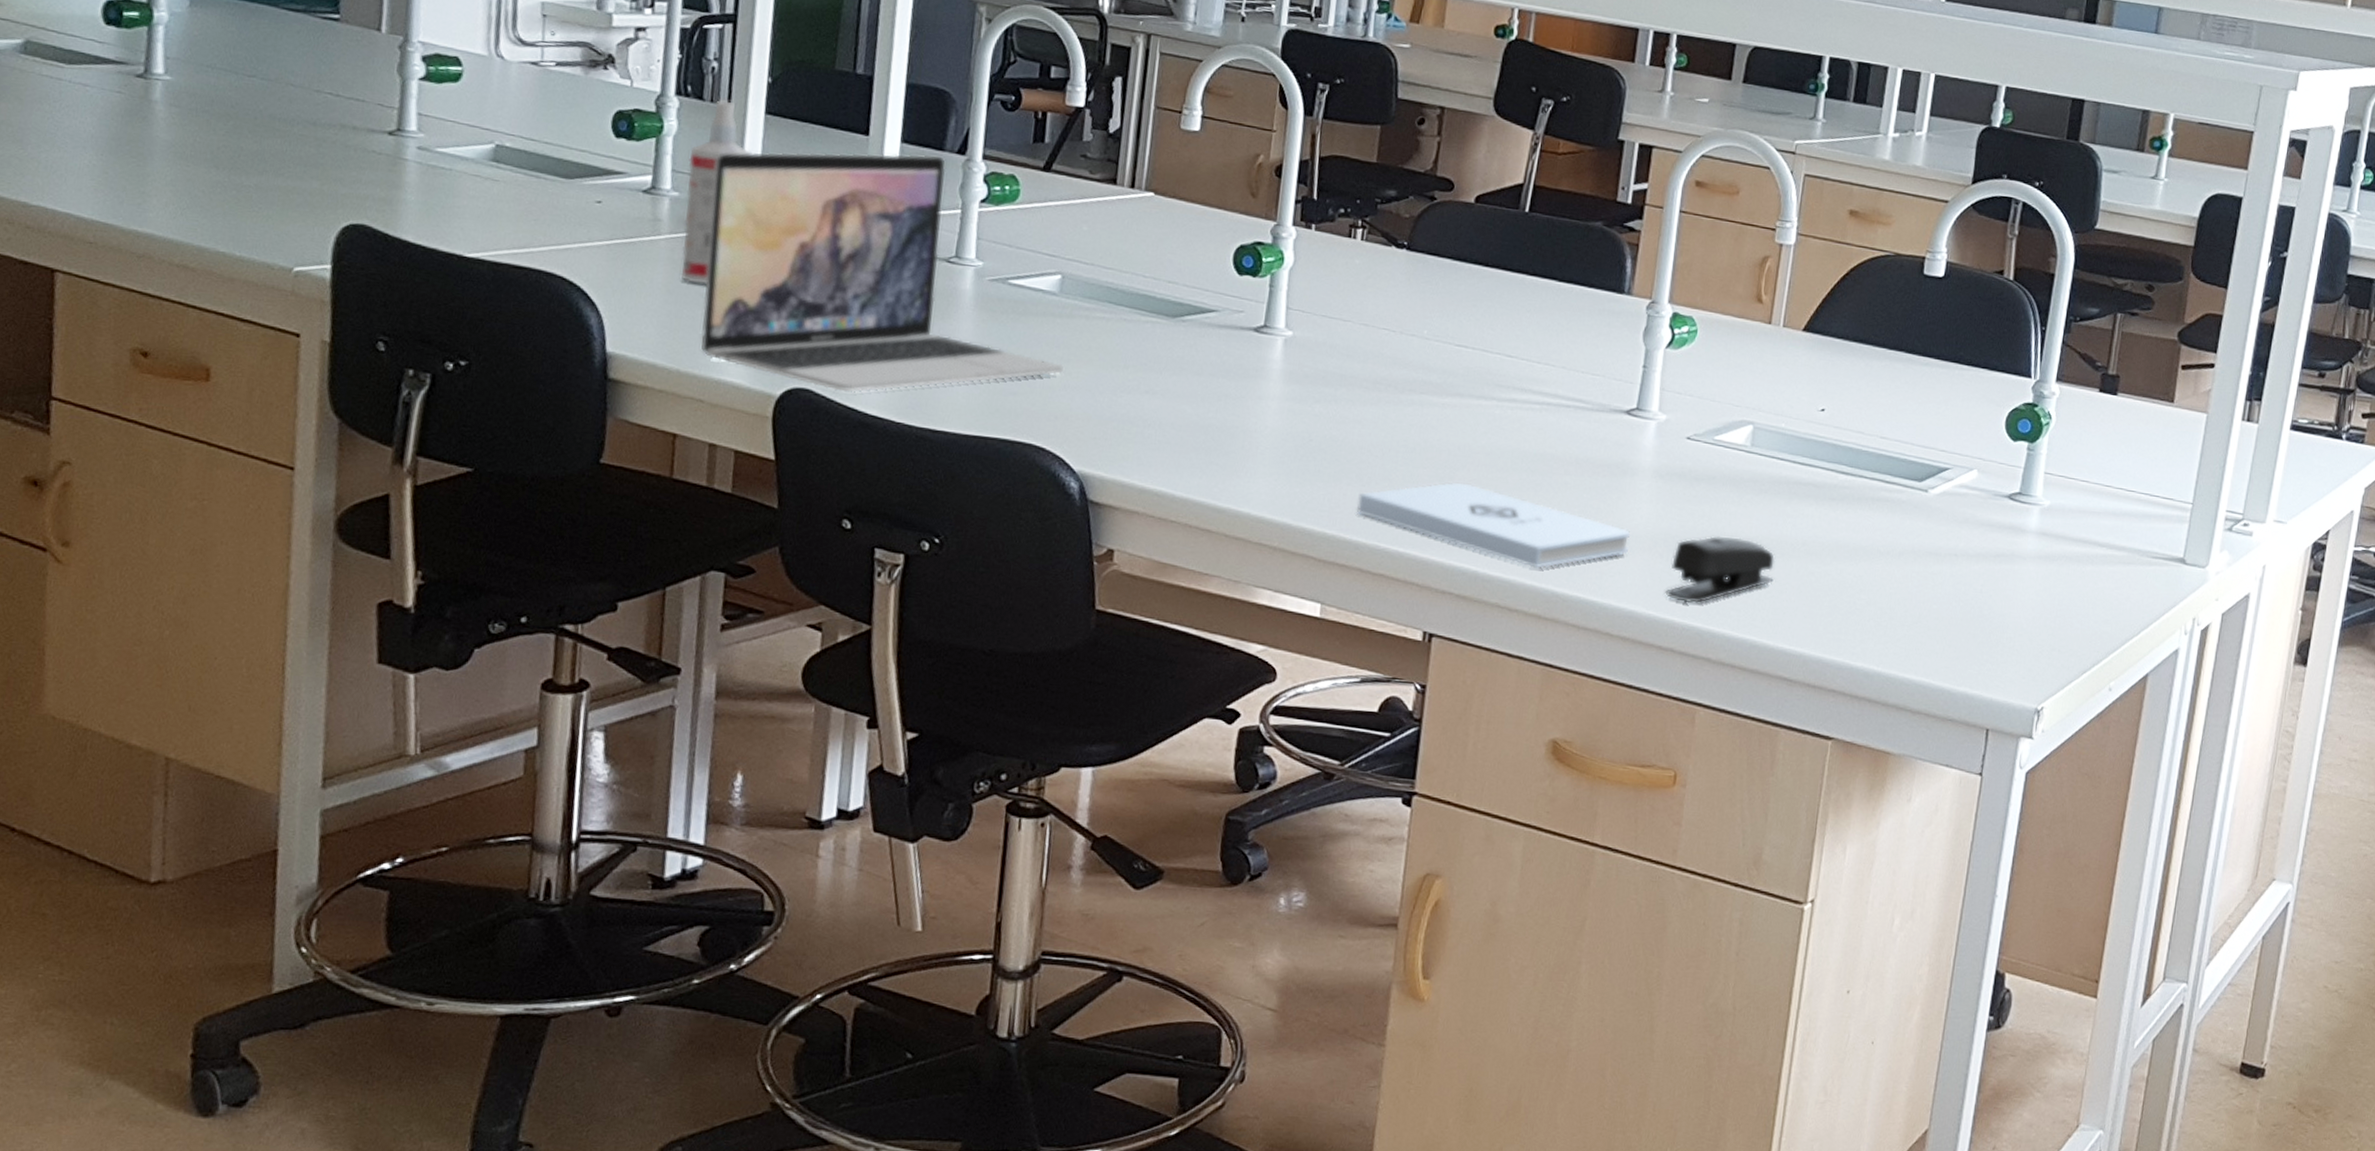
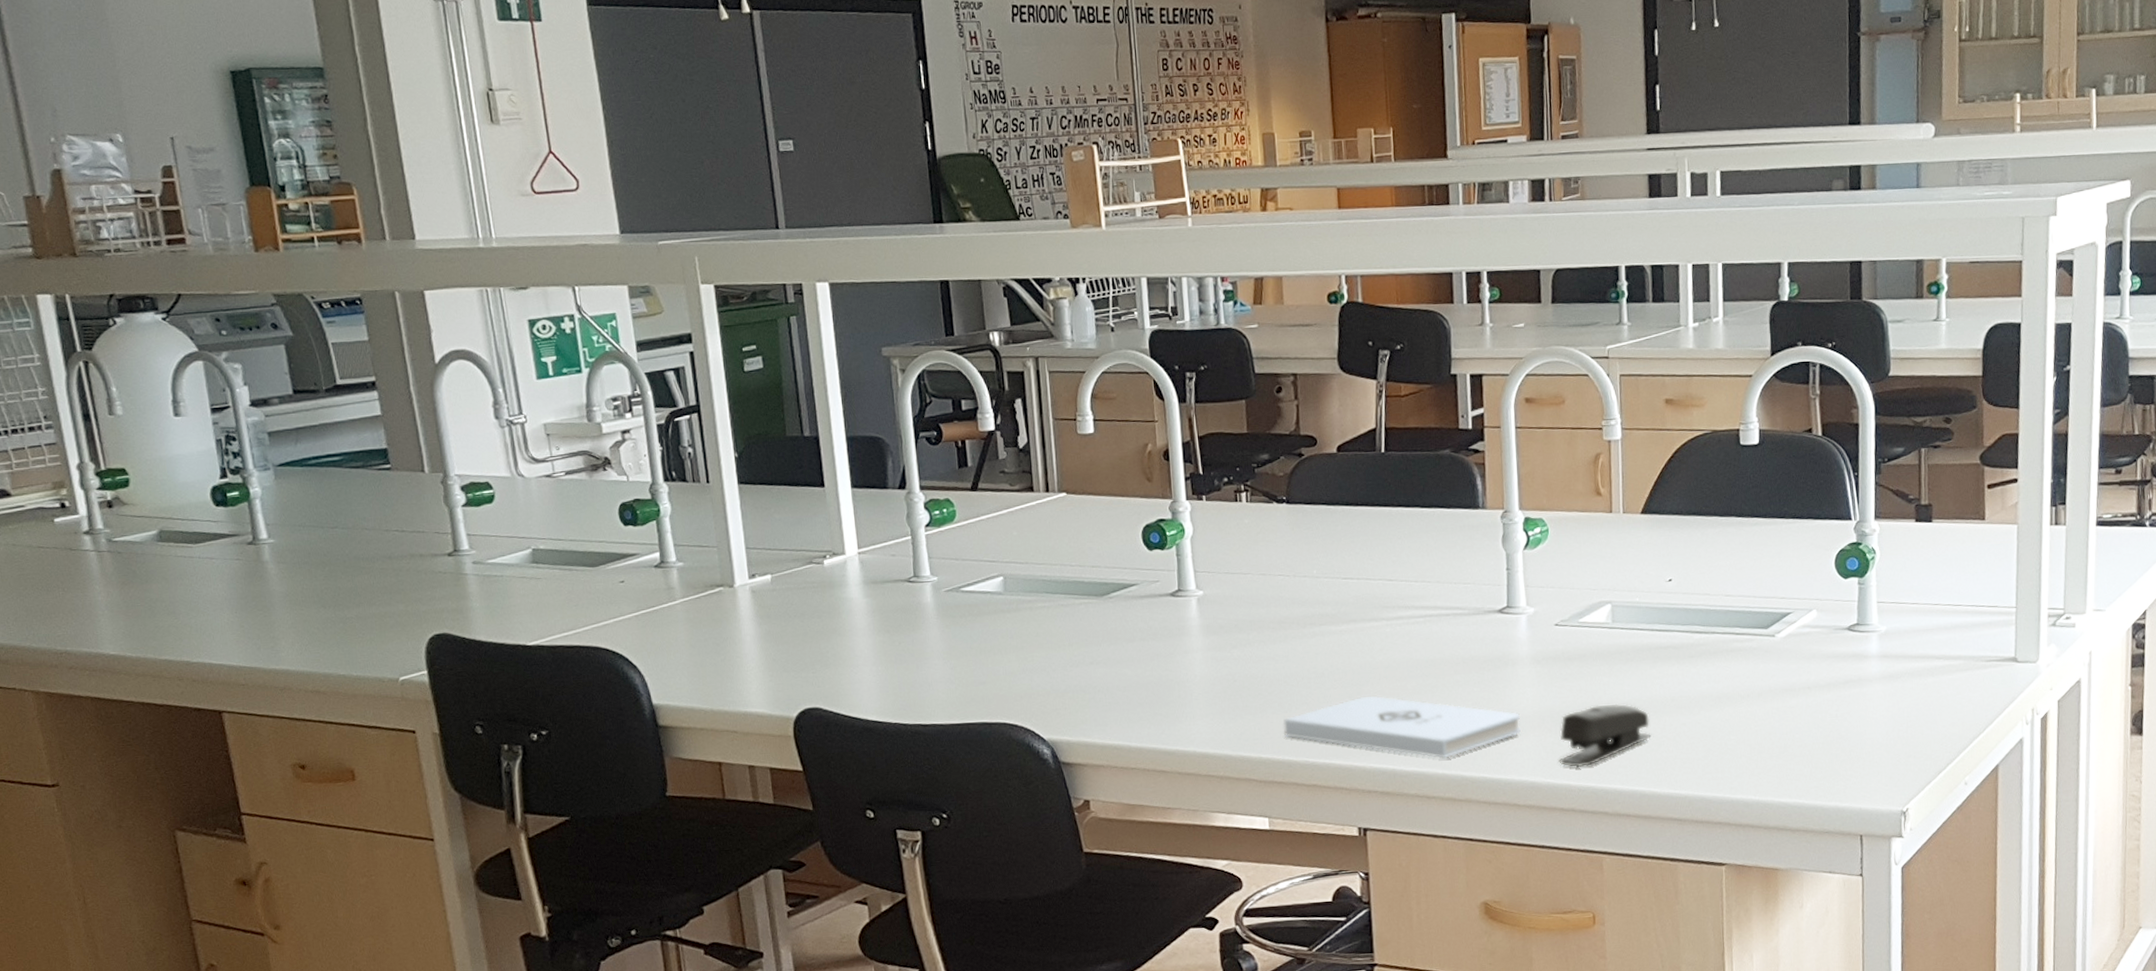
spray bottle: present [680,100,753,286] -> none [685,479,735,636]
laptop: present [701,152,1064,393] -> none [706,493,1020,705]

